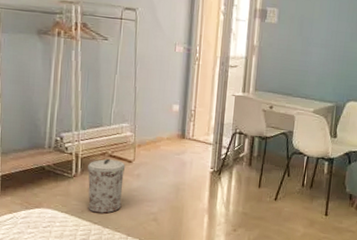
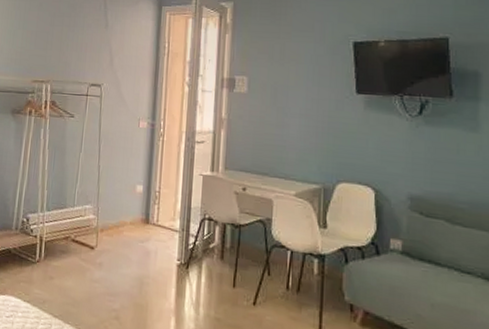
trash can: present [88,158,126,214] -> none [49,243,88,307]

